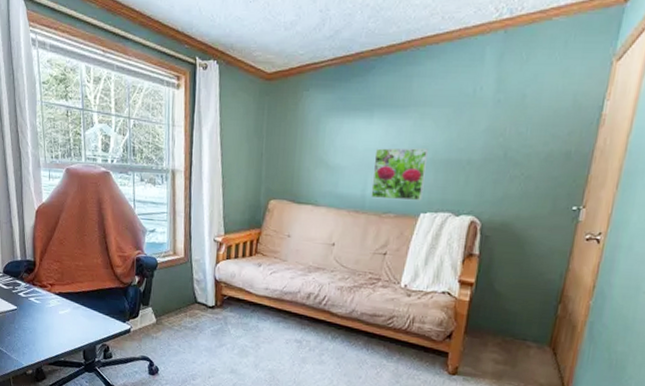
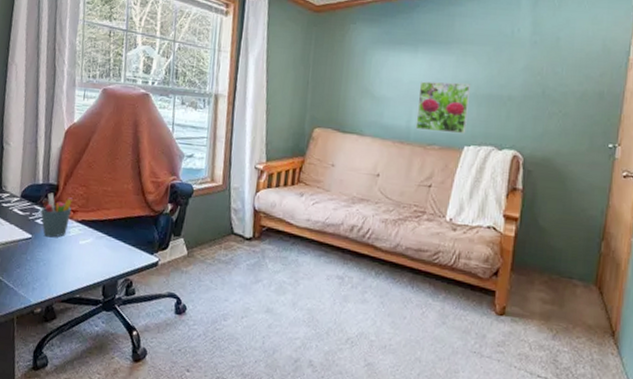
pen holder: none [22,268,50,309] -> present [40,192,74,238]

